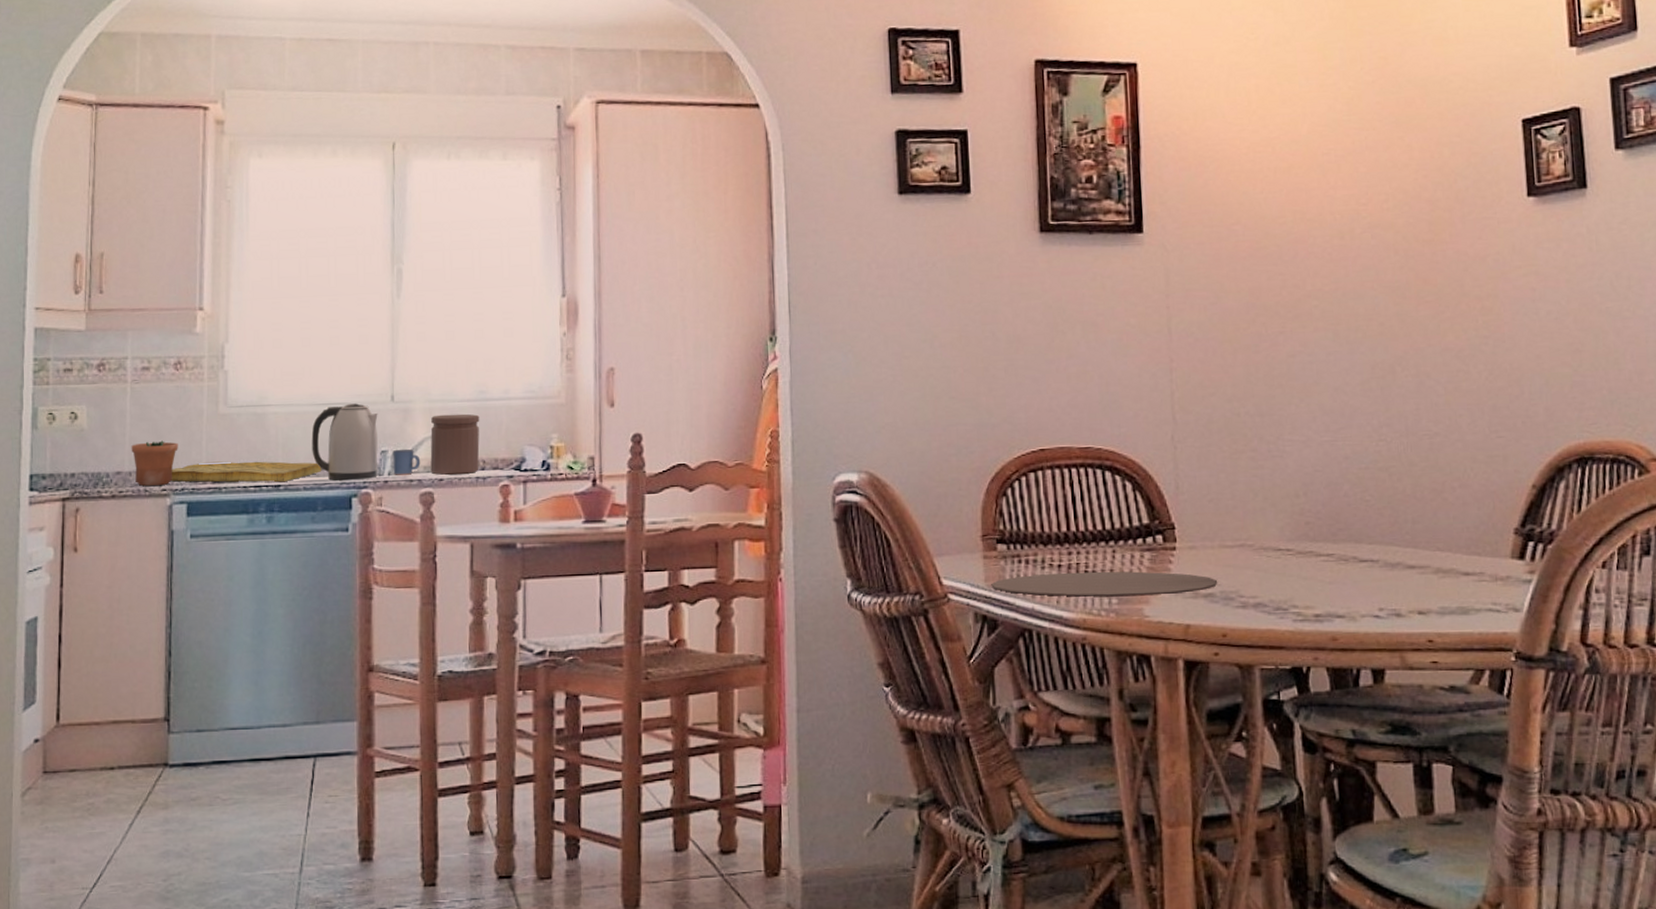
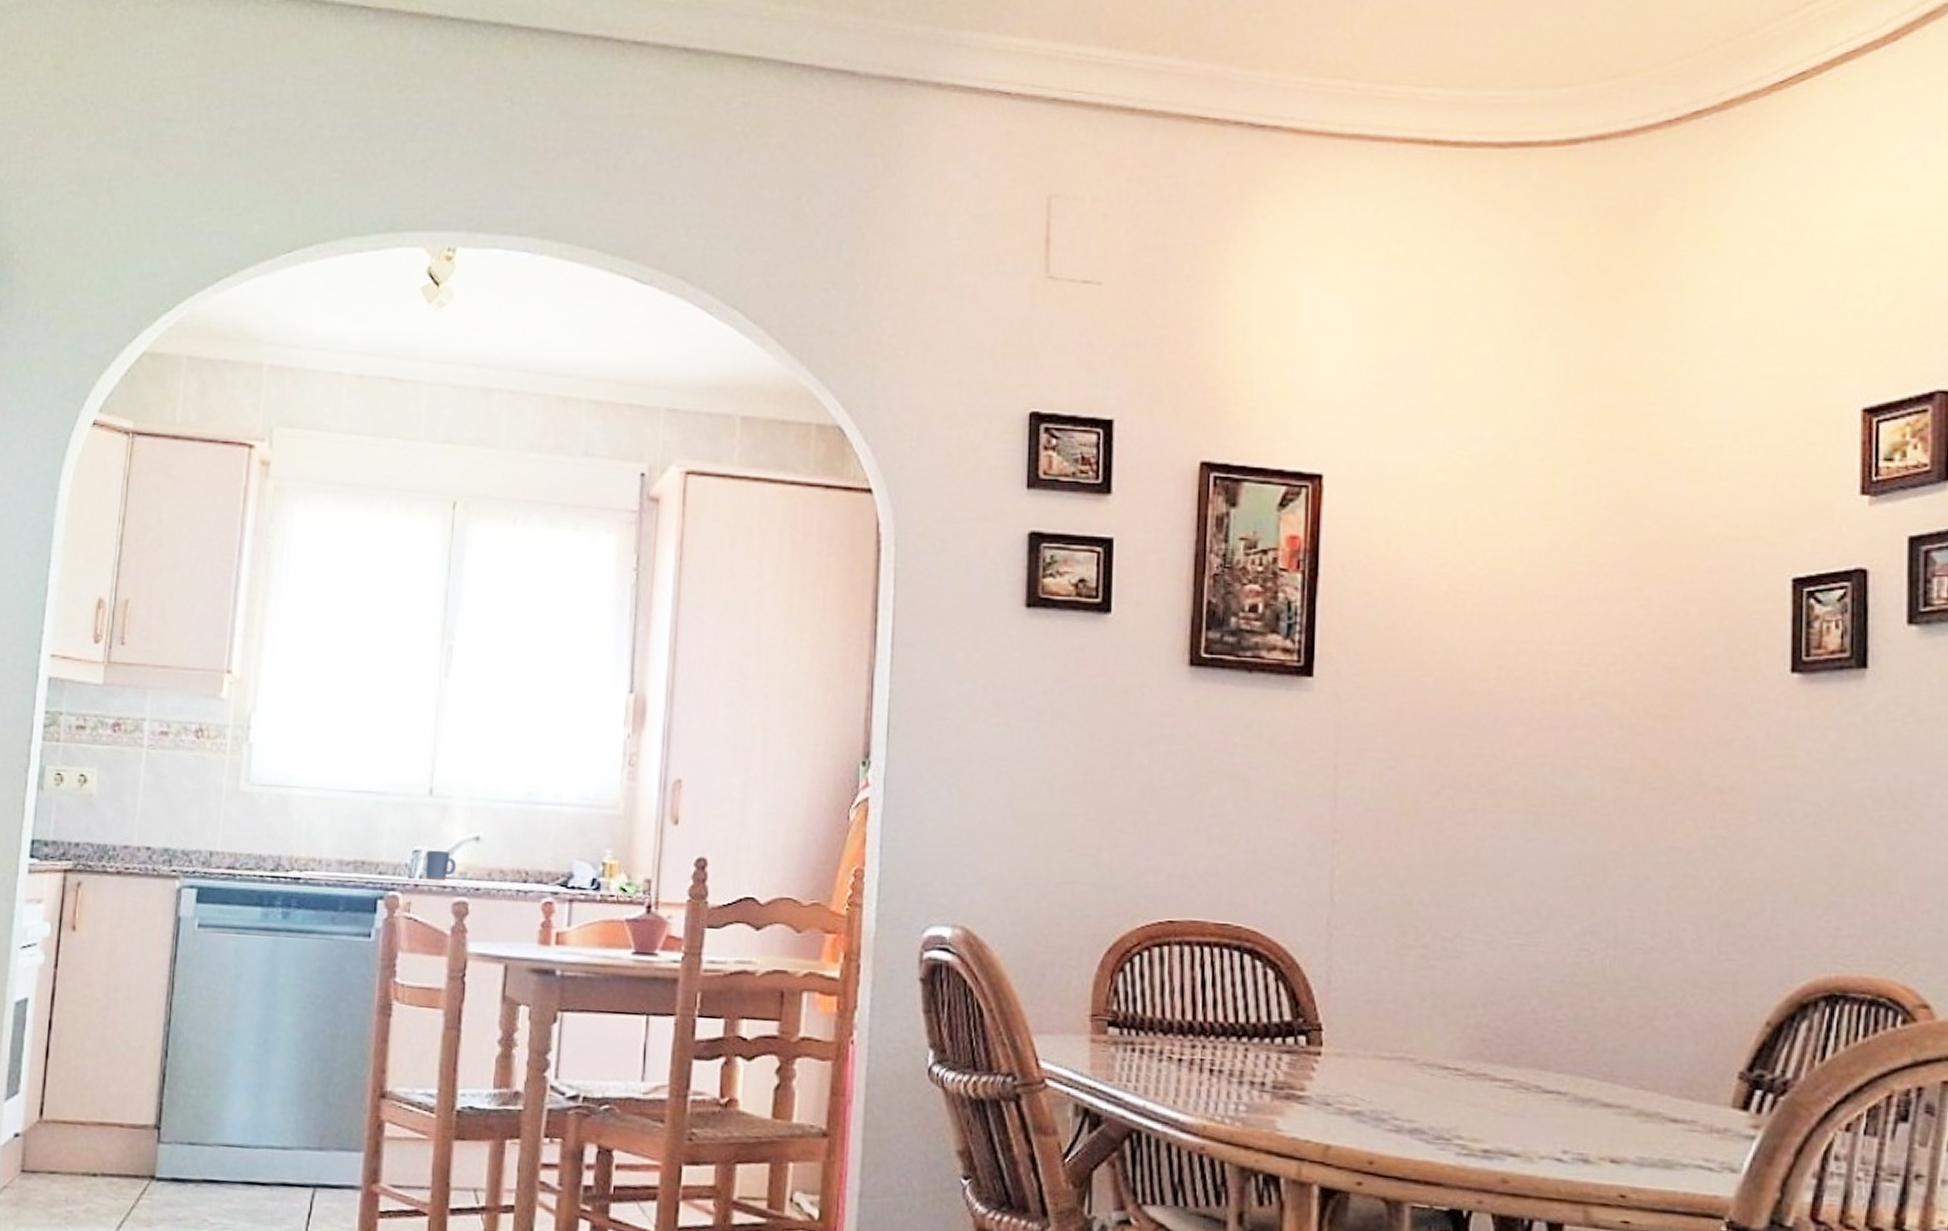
planter: present [131,440,178,486] -> none [142,815,193,865]
cutting board: present [171,461,322,483] -> none [182,844,347,875]
kettle: present [311,403,378,480] -> none [337,793,413,881]
jar: present [430,414,480,475] -> none [467,815,526,886]
placemat: present [991,571,1218,597] -> none [1097,1067,1369,1107]

